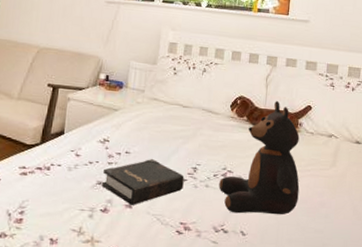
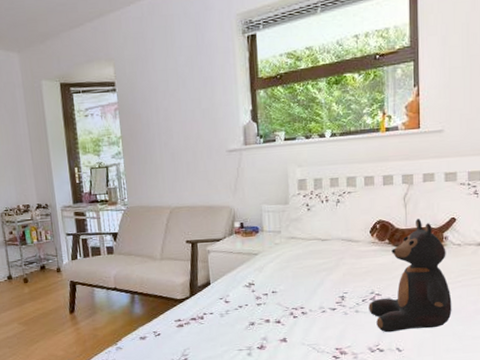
hardback book: present [101,159,184,205] -> none [254,294,334,339]

